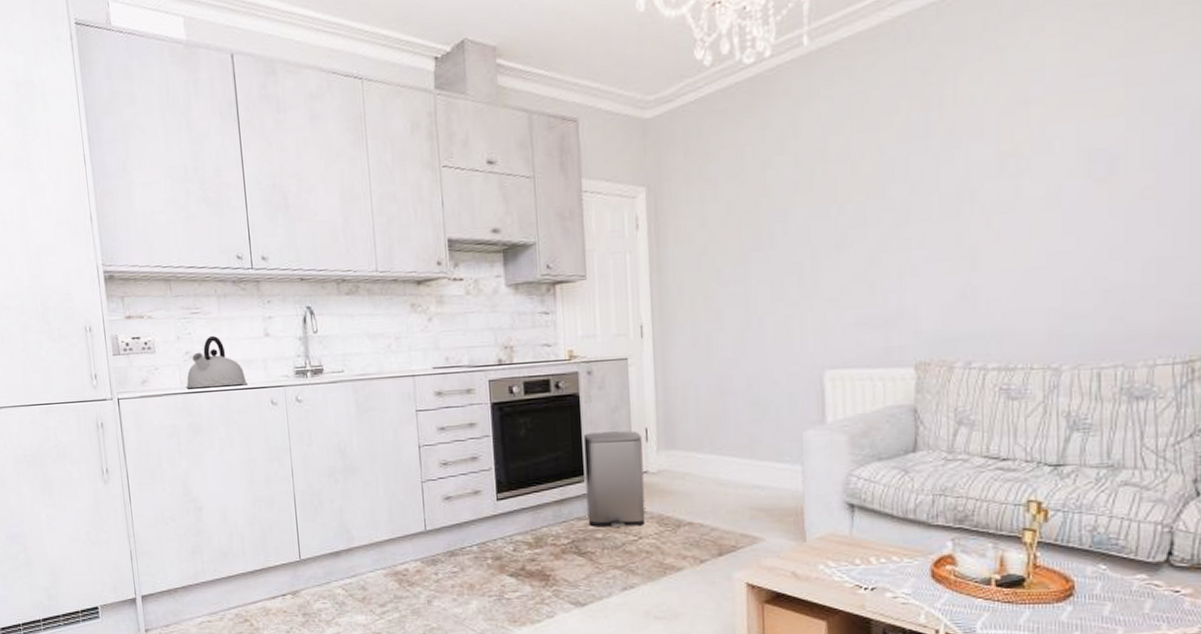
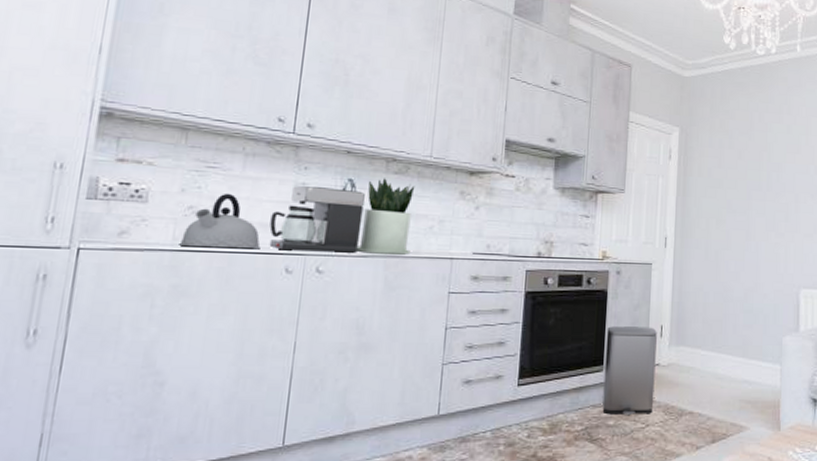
coffee maker: none [250,317,328,385] -> present [269,186,365,254]
planter: none [325,301,376,380] -> present [356,178,416,256]

